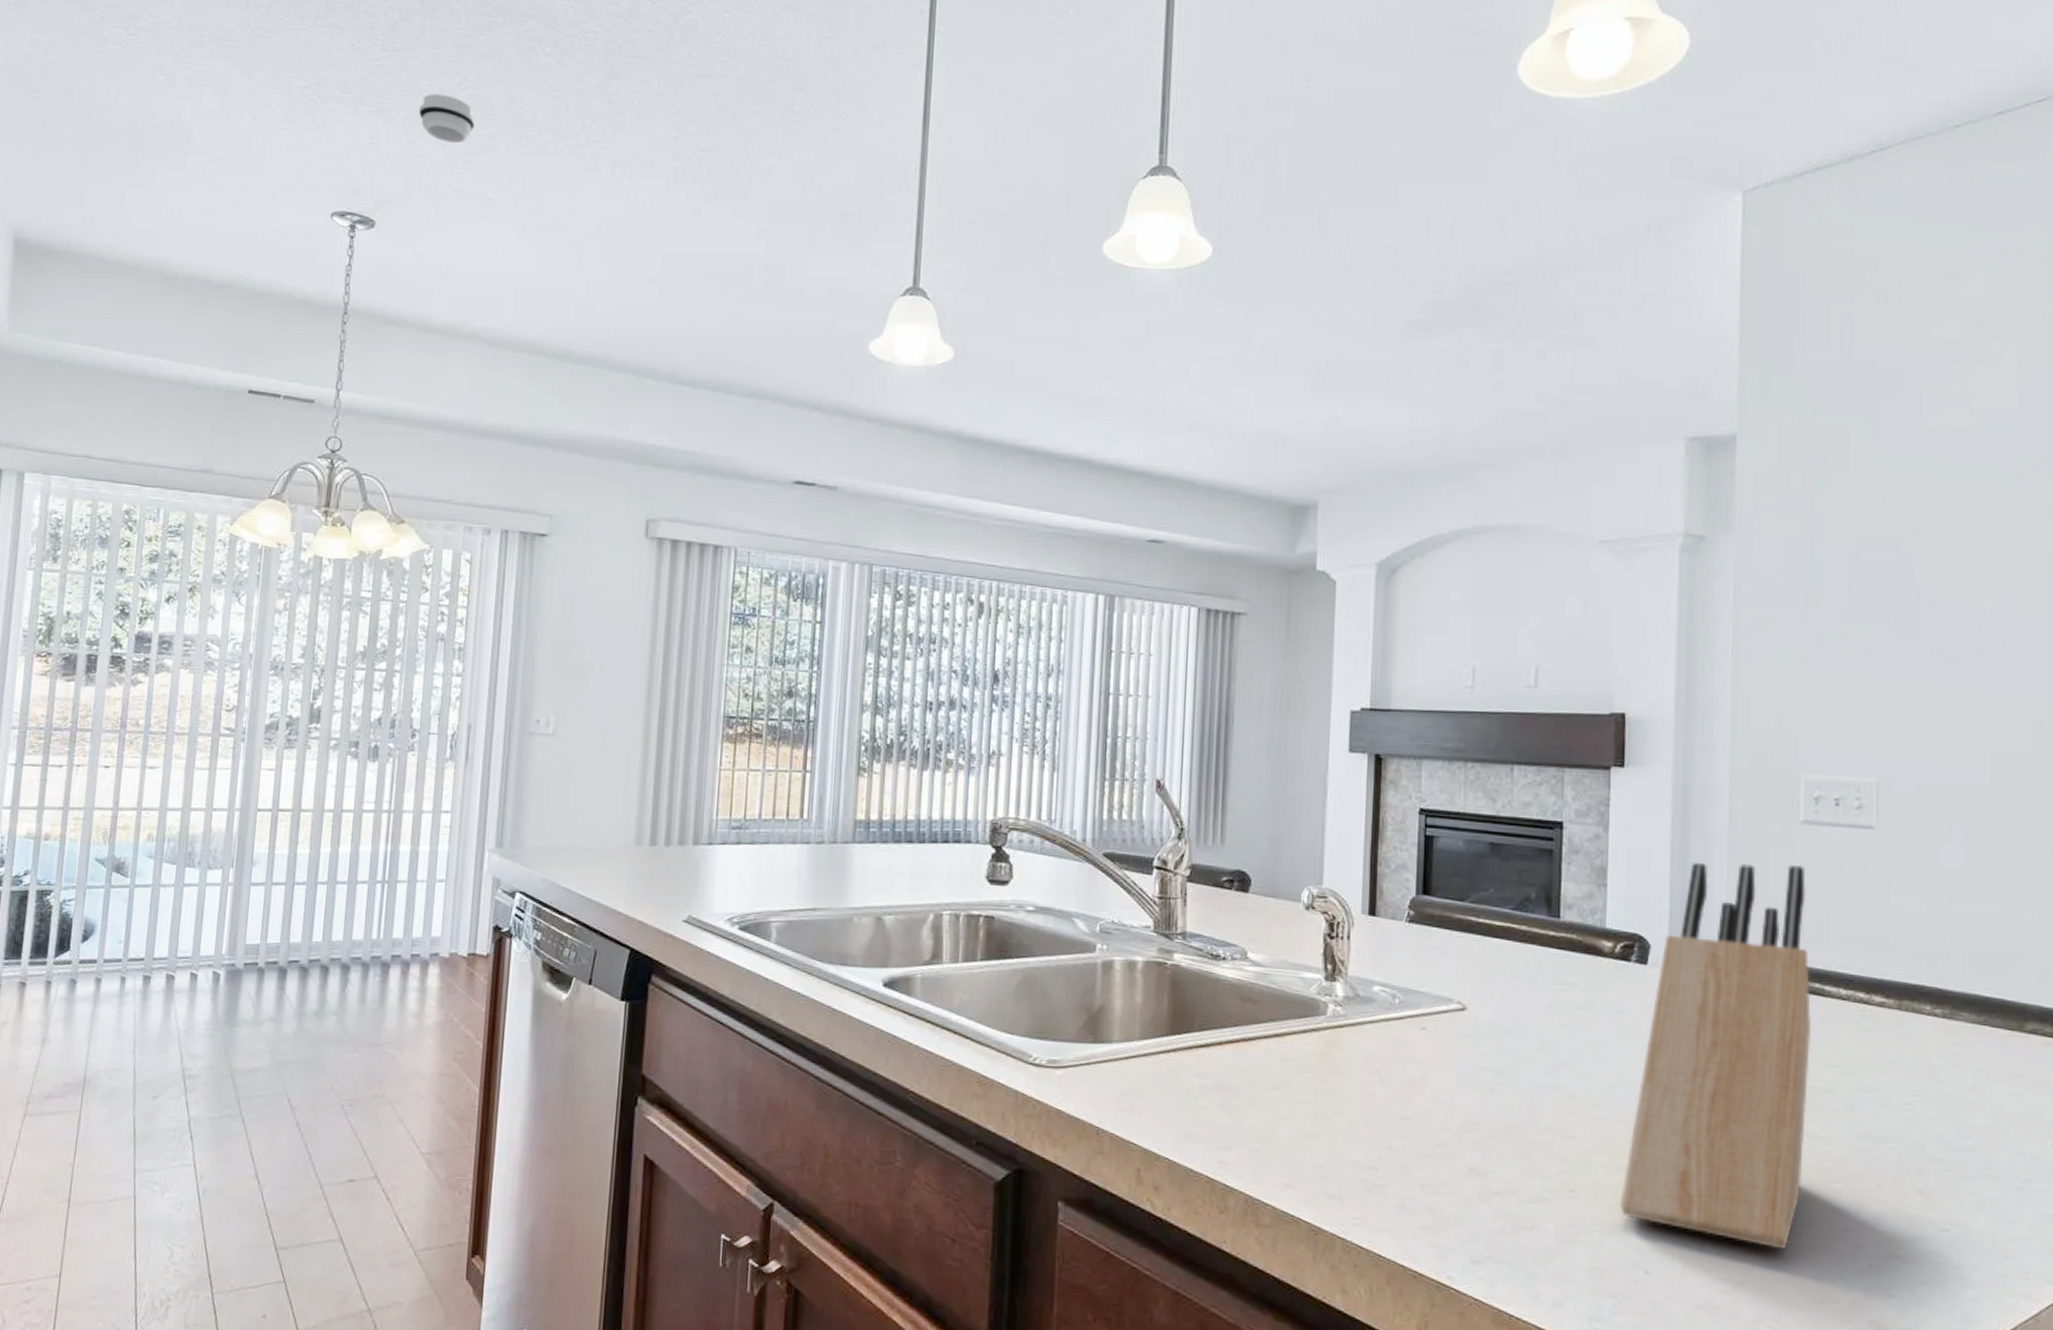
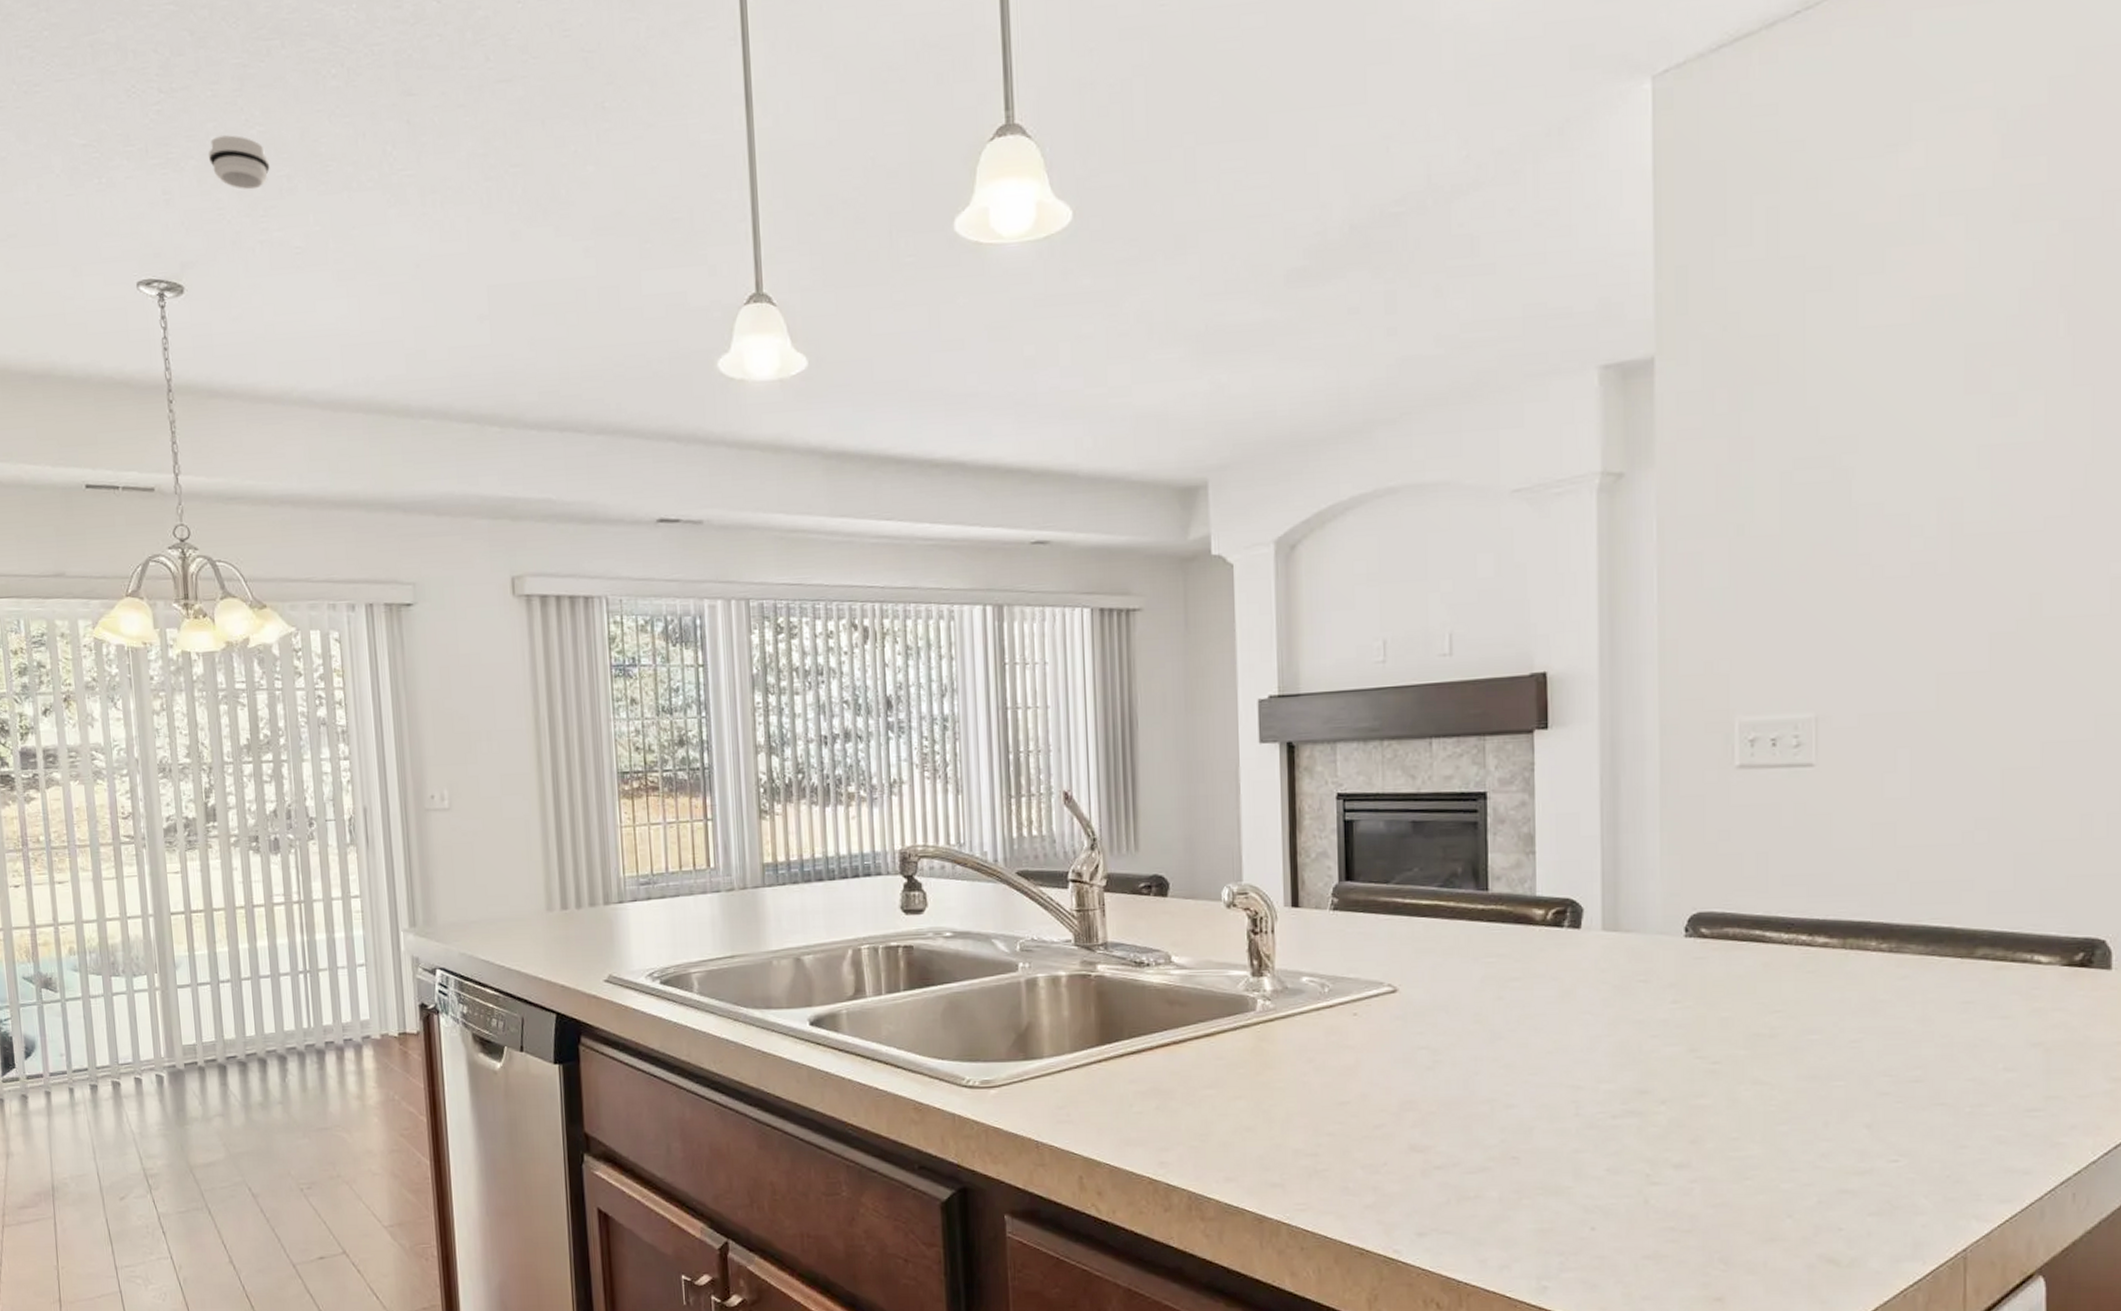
knife block: present [1619,863,1811,1250] -> none [1562,811,1752,1195]

